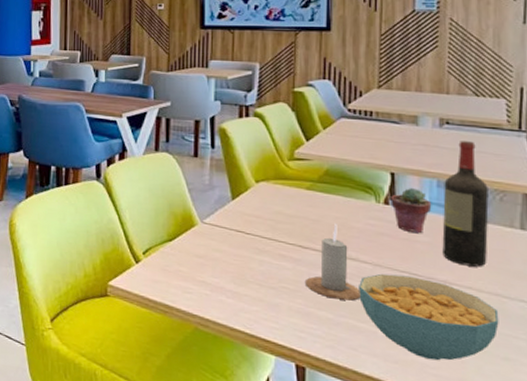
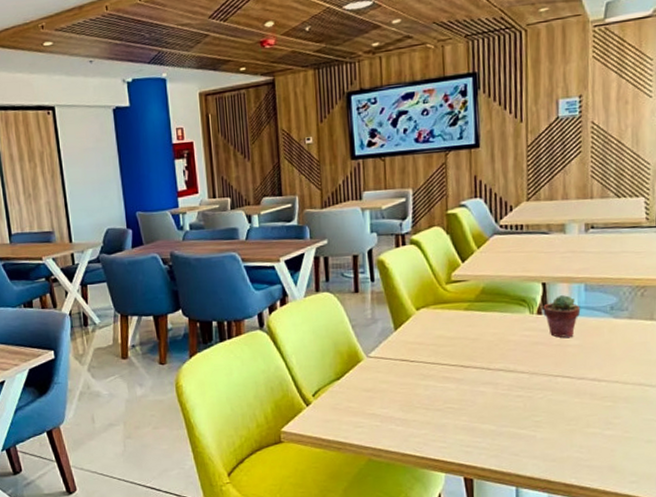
candle: present [306,223,361,301] -> none [469,339,520,411]
cereal bowl: present [359,273,499,361] -> none [518,379,643,453]
wine bottle: present [442,141,489,267] -> none [590,242,632,362]

